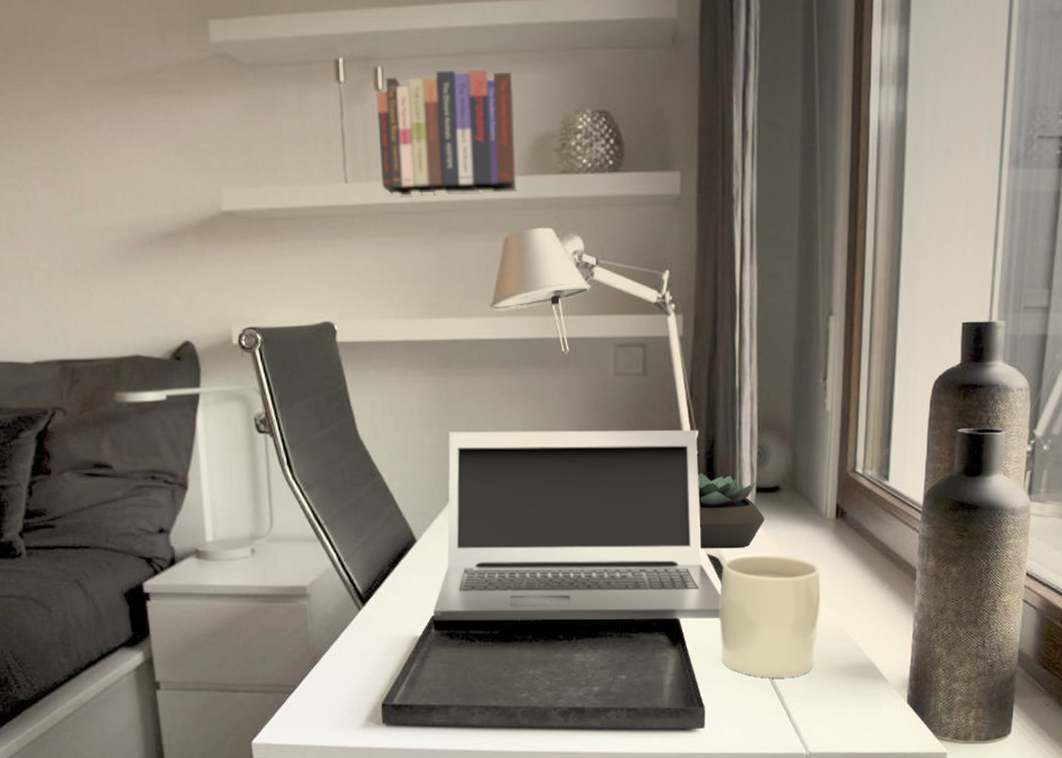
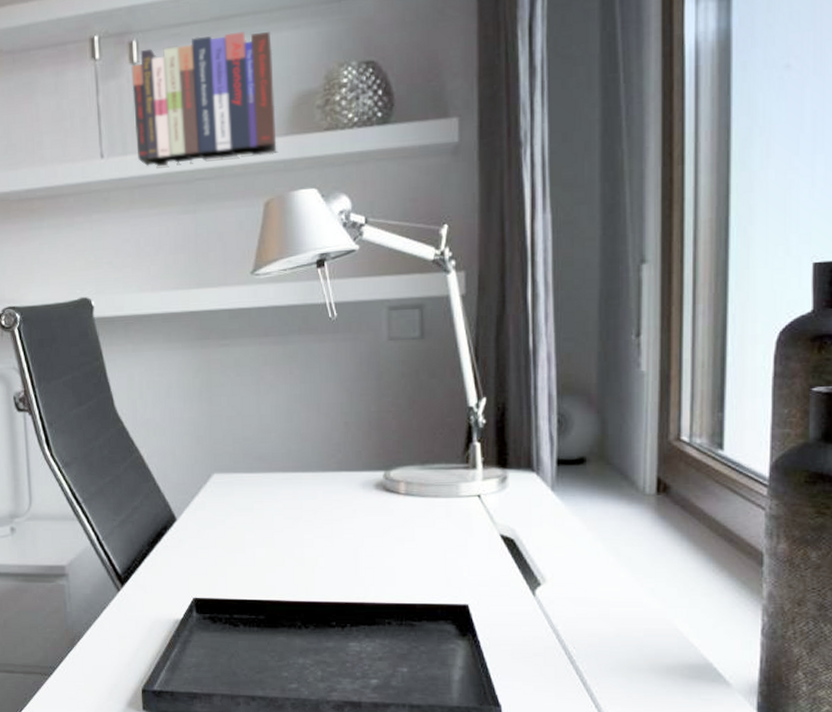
laptop: present [433,429,721,621] -> none [195,397,518,608]
succulent plant: present [697,472,765,549] -> none [486,444,568,529]
mug: present [719,554,821,678] -> none [516,534,641,676]

